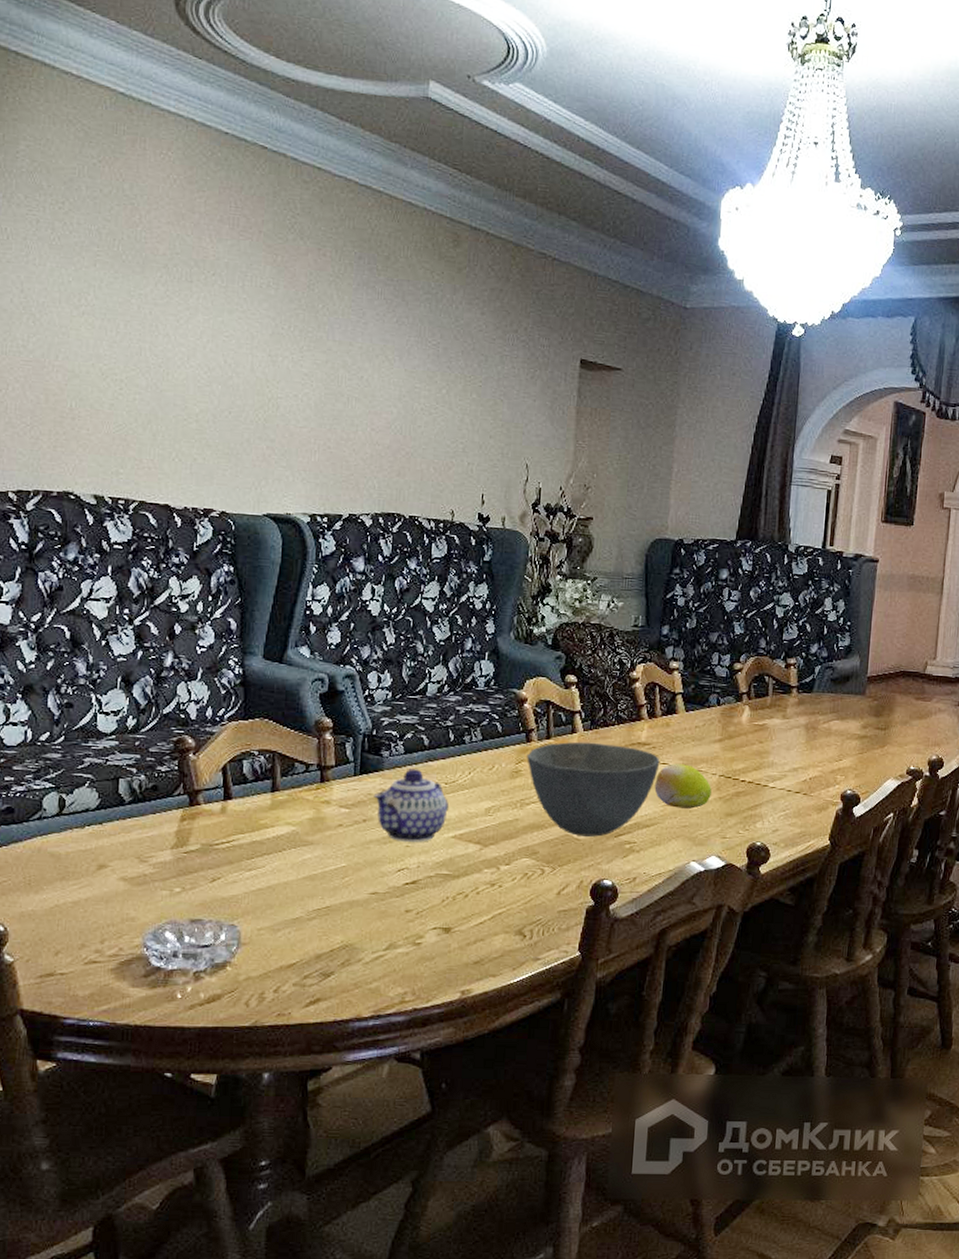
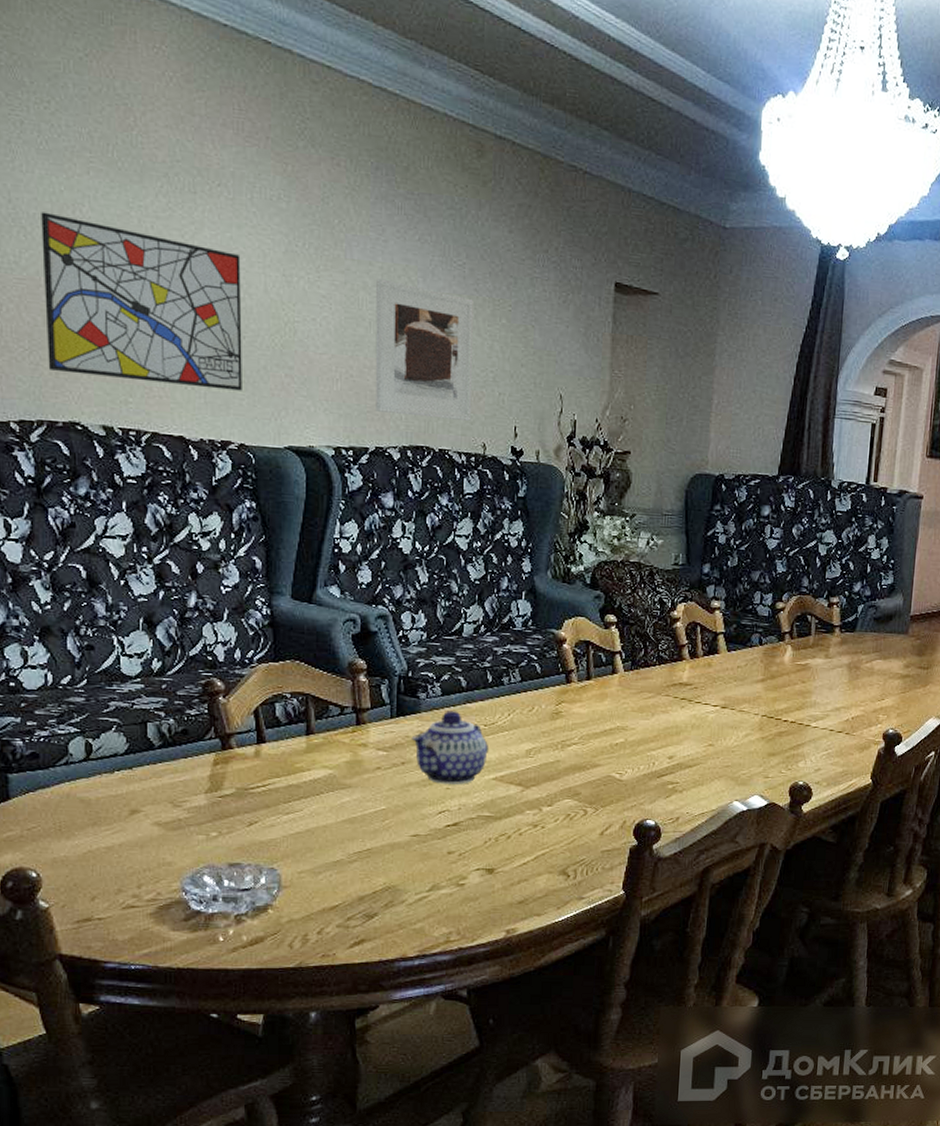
wall art: none [47,300,230,462] -> present [41,212,242,391]
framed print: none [350,357,446,489] -> present [375,278,474,421]
bowl: present [527,741,660,837] -> none [567,682,702,778]
fruit: present [654,764,712,809] -> none [696,704,754,749]

